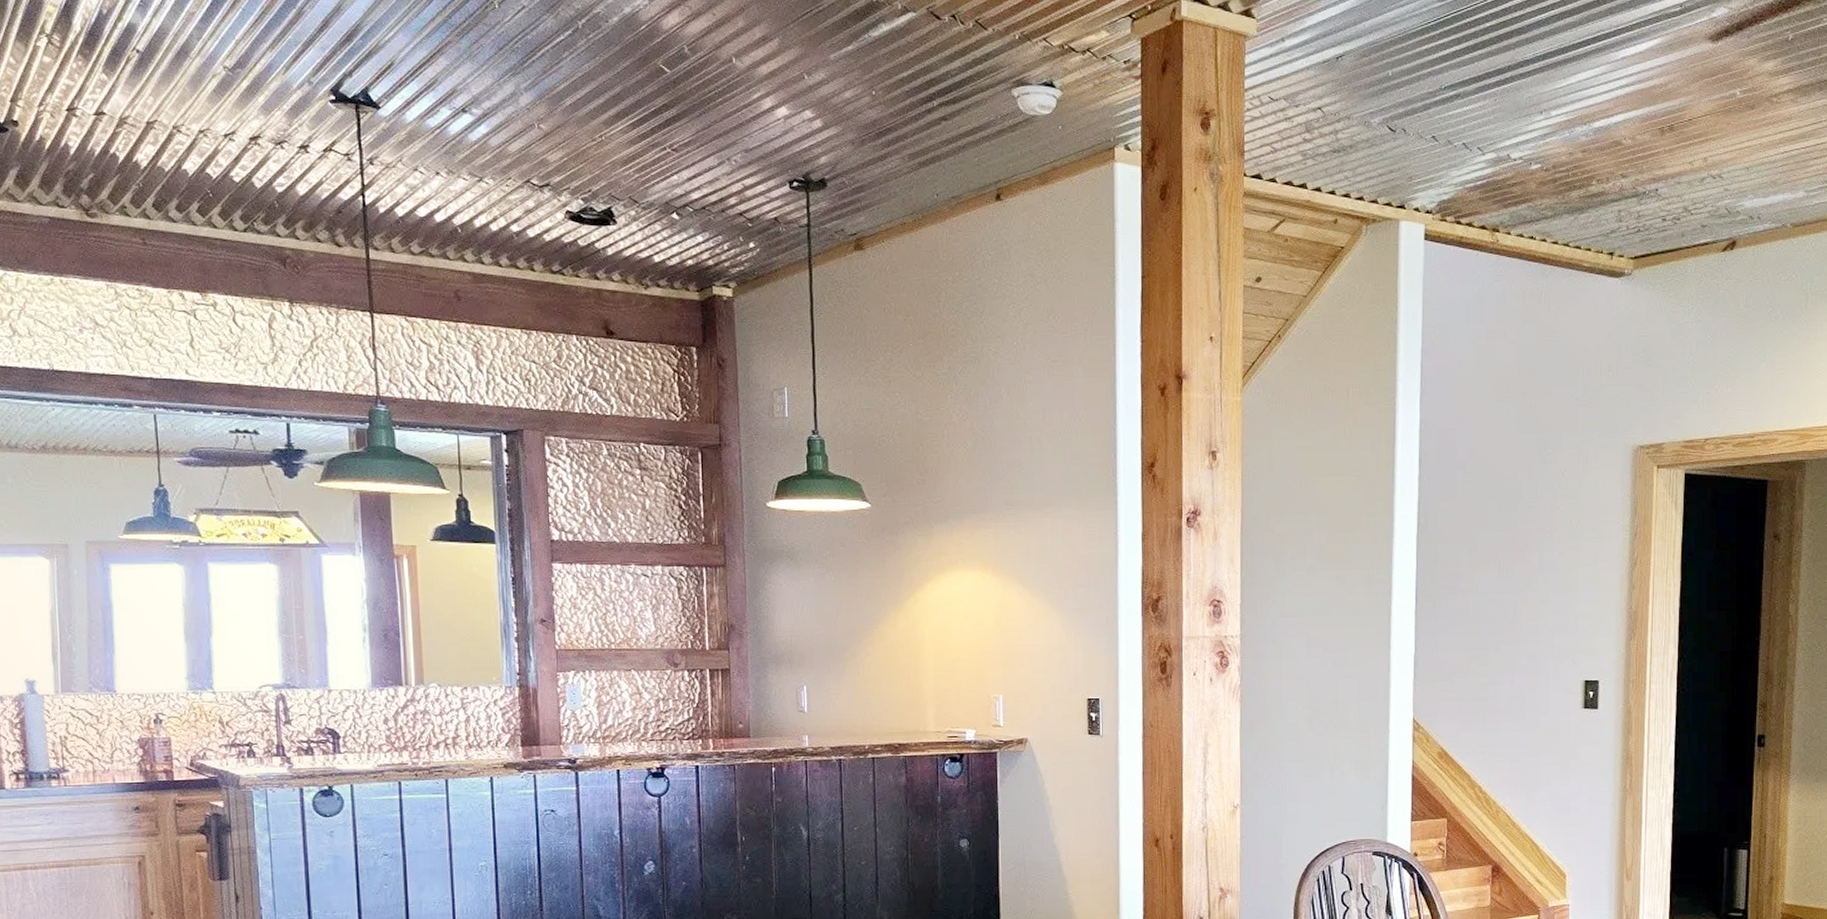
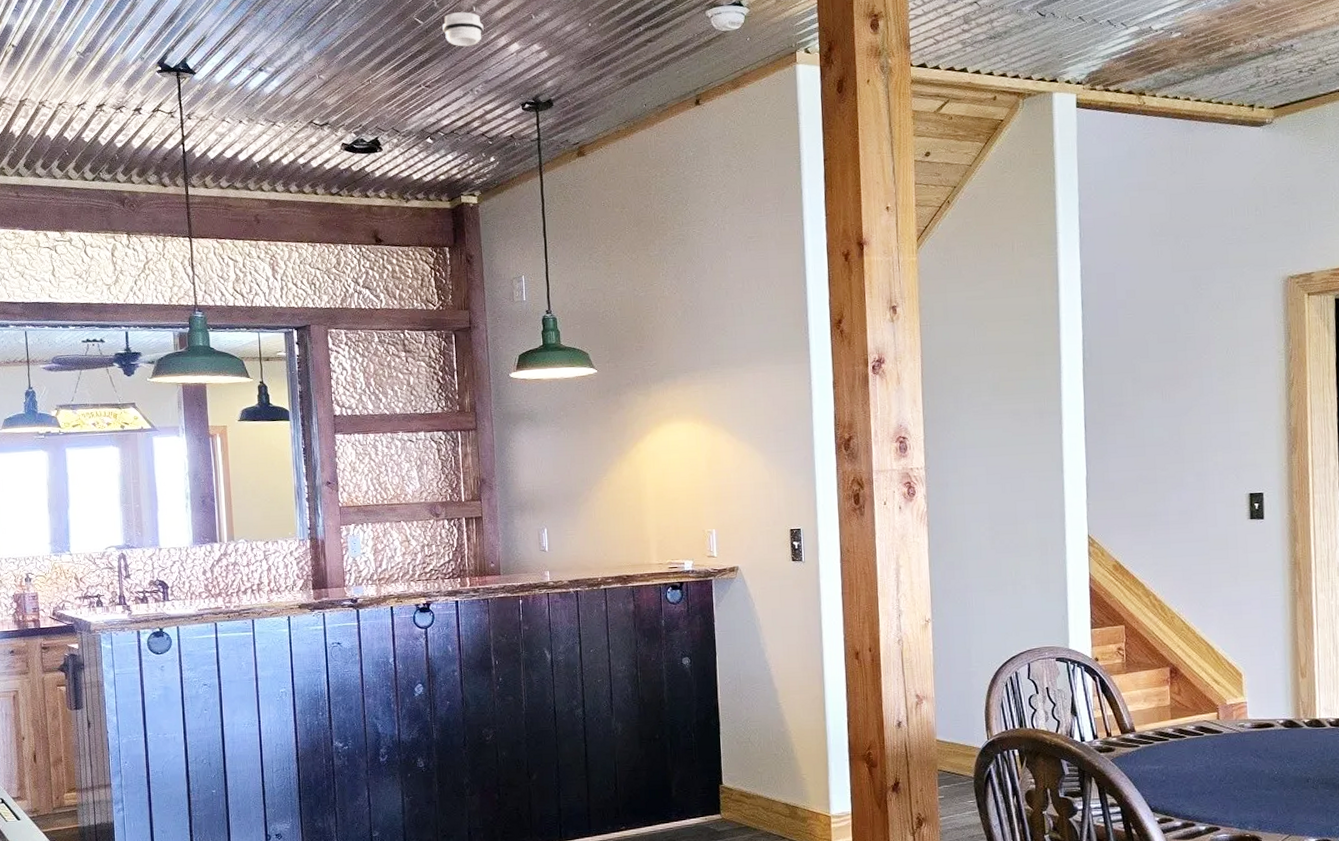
smoke detector: none [694,63,745,105] -> present [442,12,484,47]

